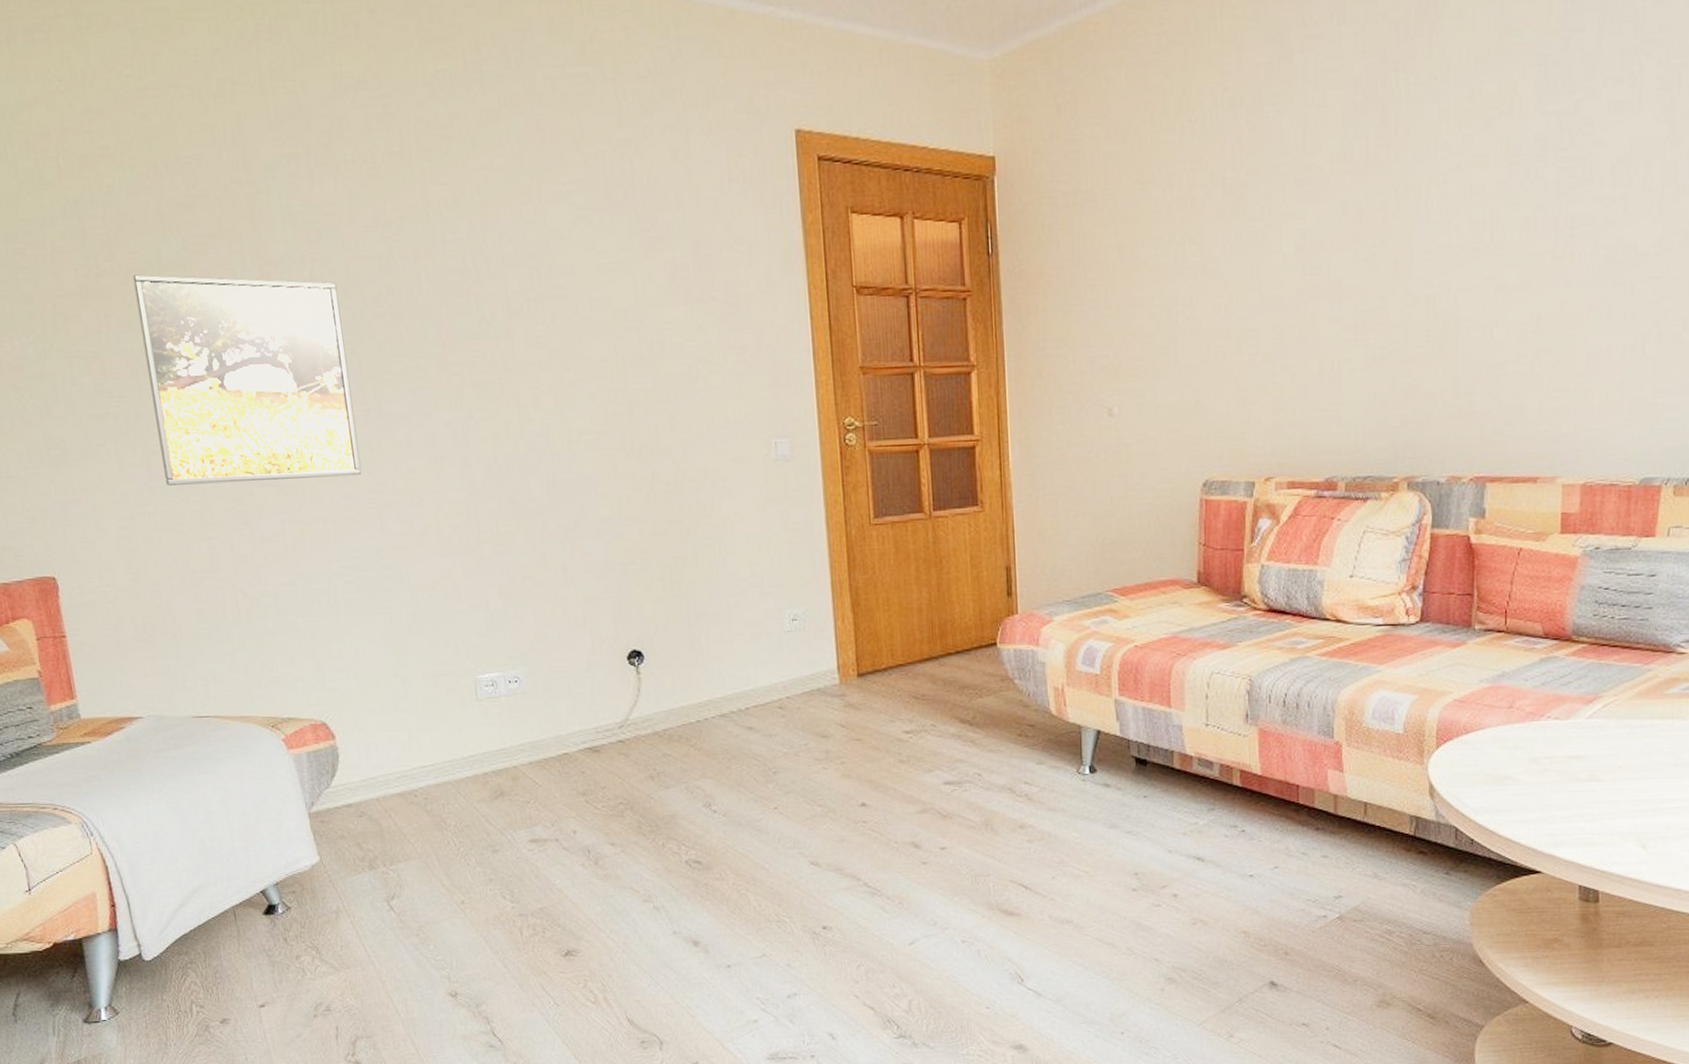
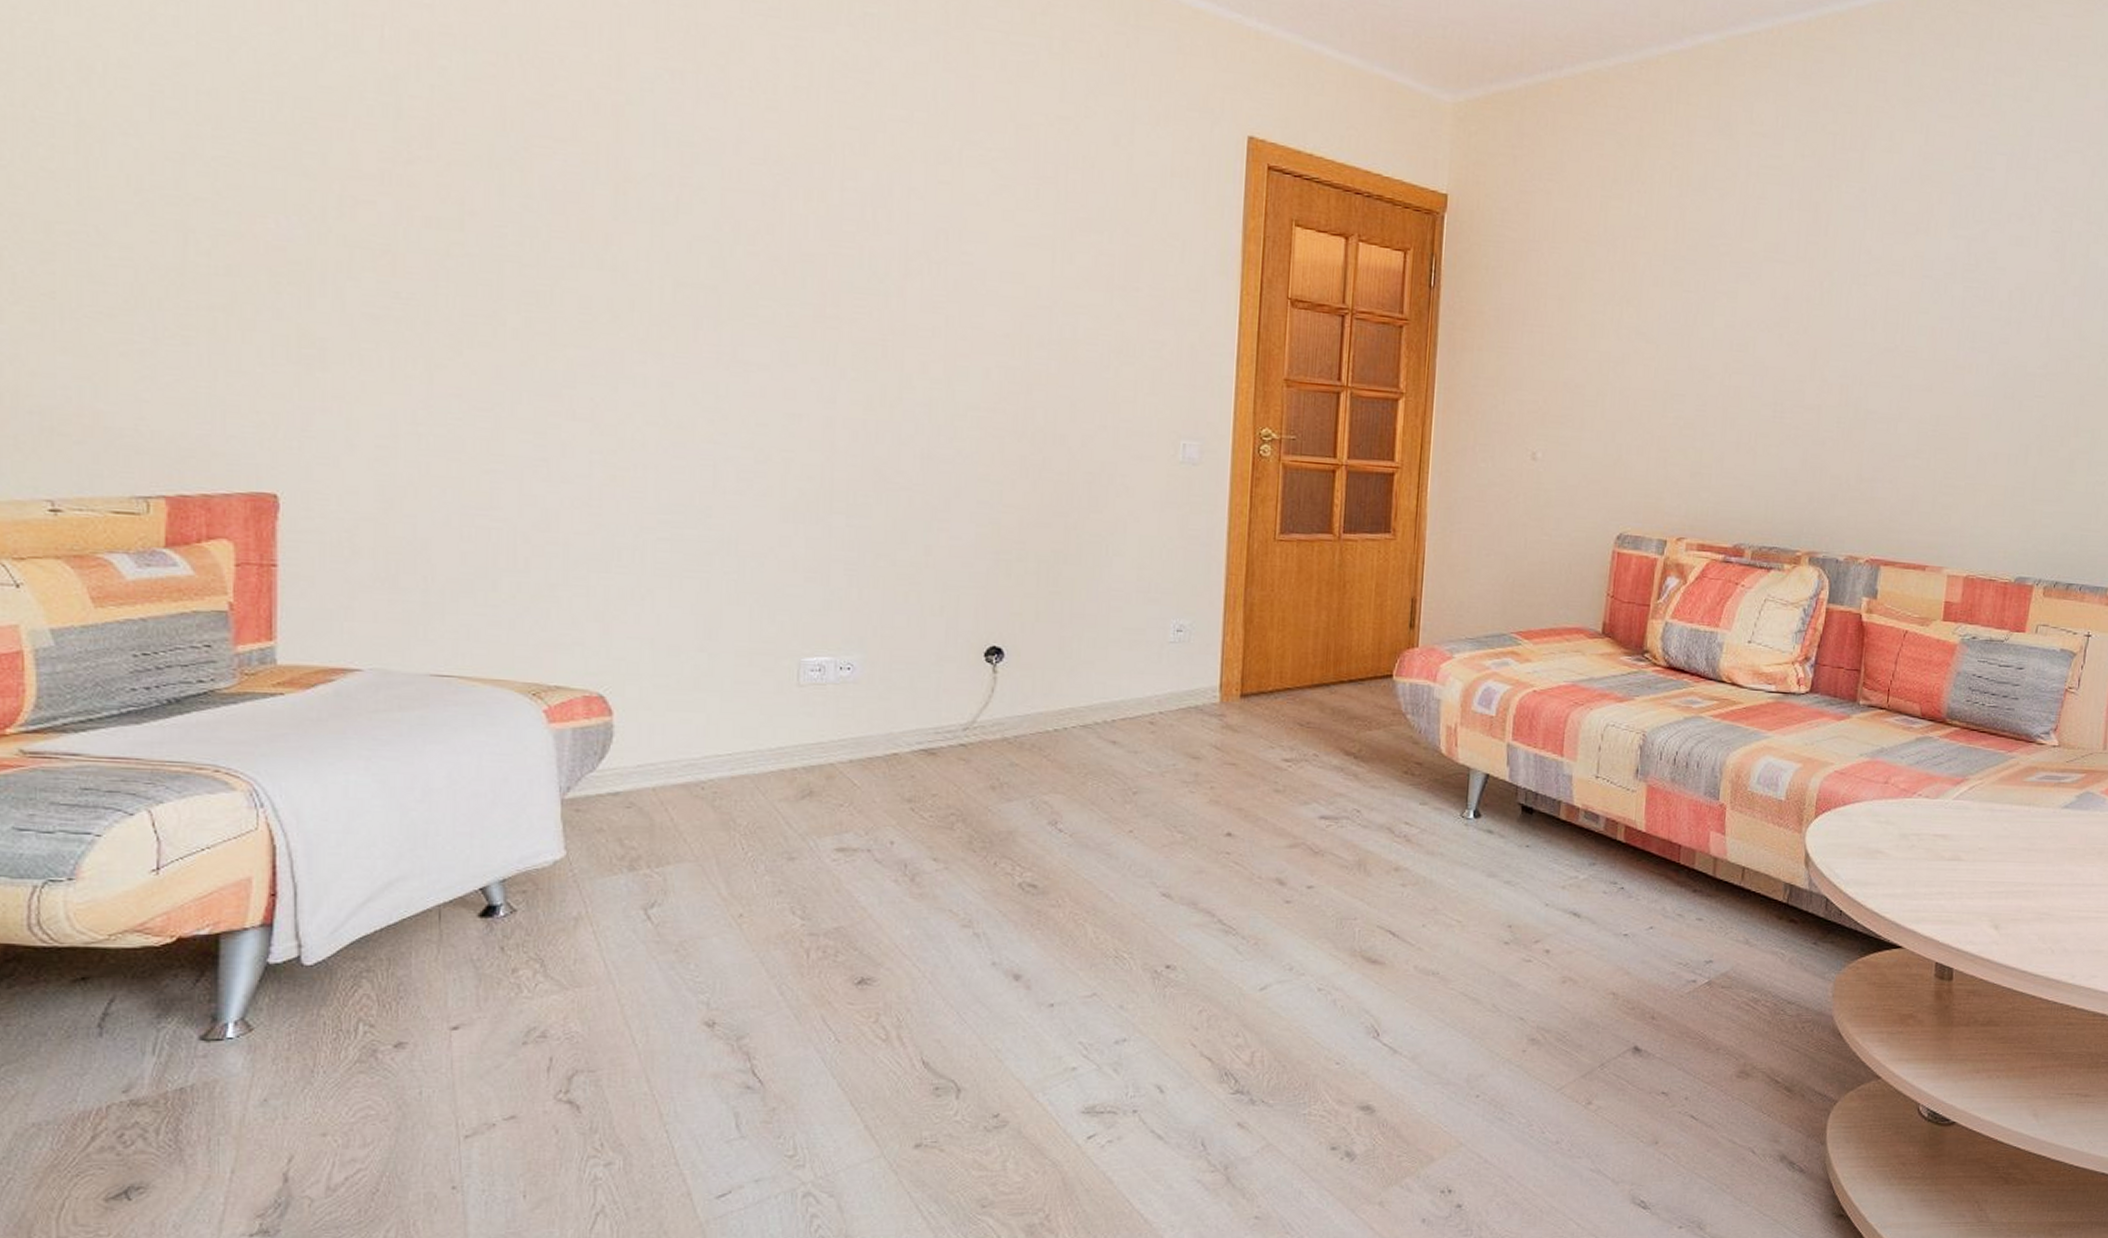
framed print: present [132,274,362,486] -> none [449,167,706,423]

